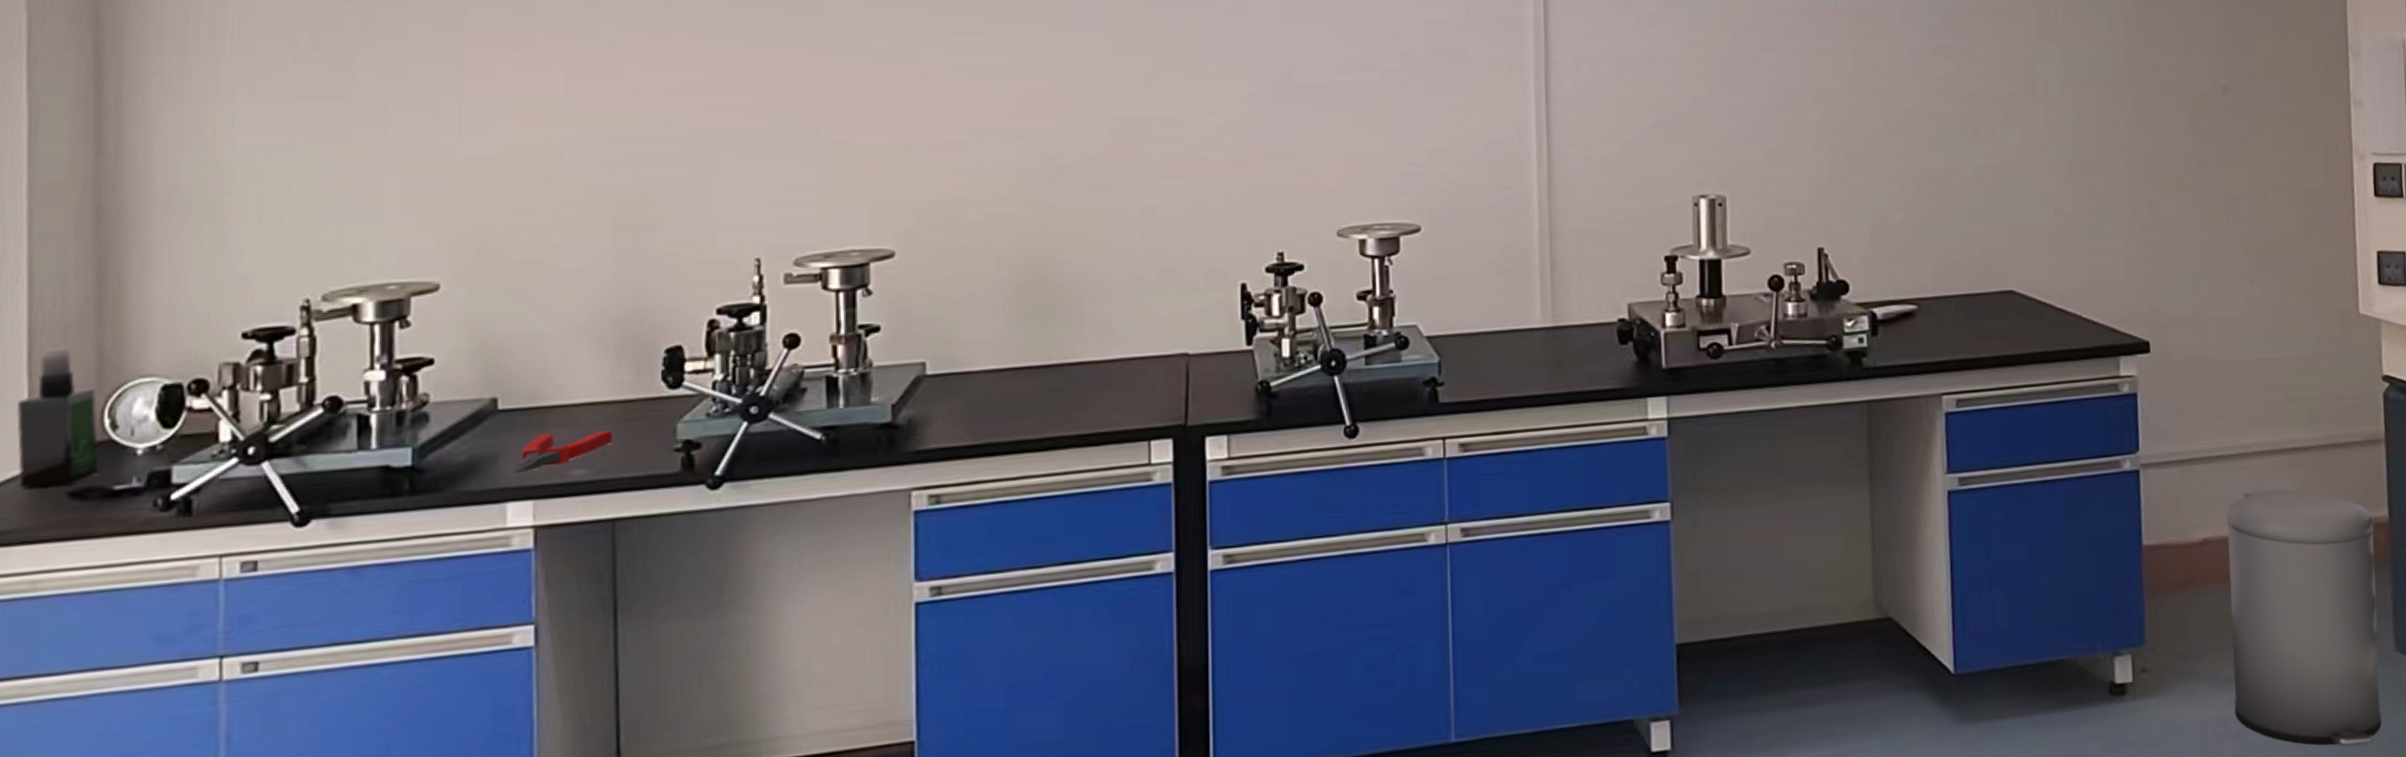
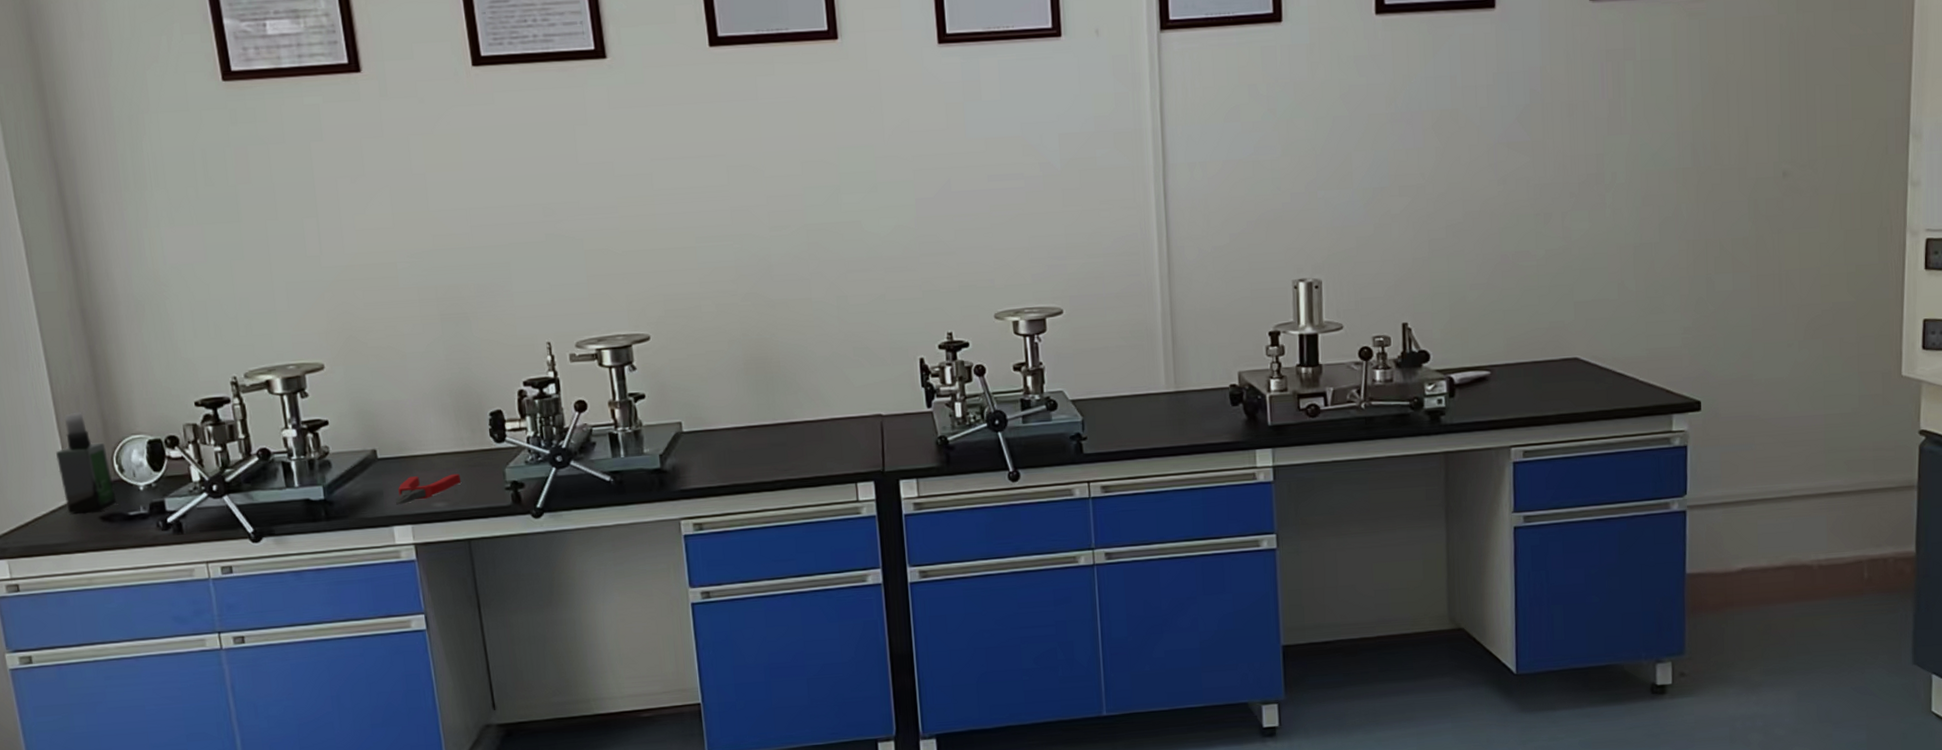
pedal bin: present [2226,489,2382,746] -> none [1762,528,1901,740]

